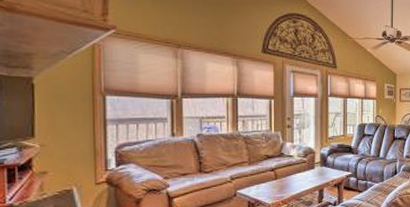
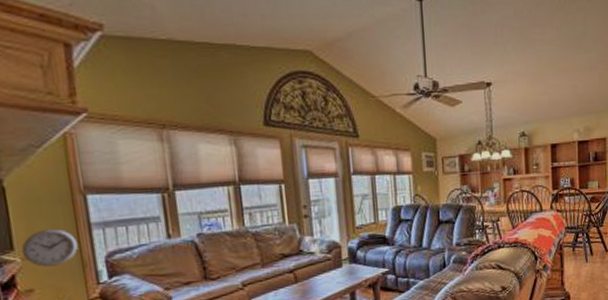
wall clock: none [41,122,92,153] -> present [21,228,78,267]

